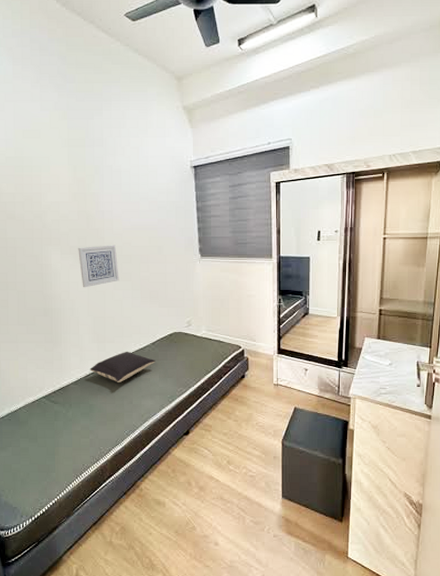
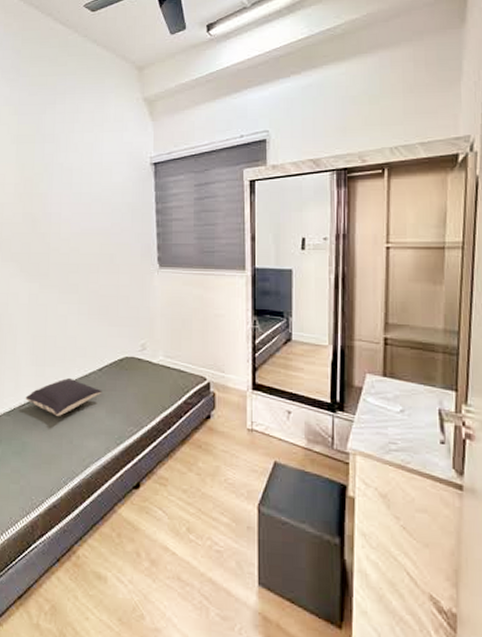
wall art: present [78,245,119,288] -> none [20,251,65,301]

